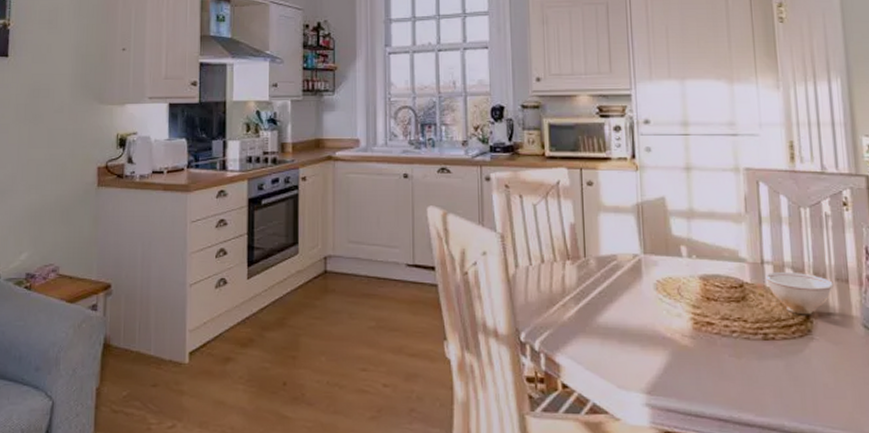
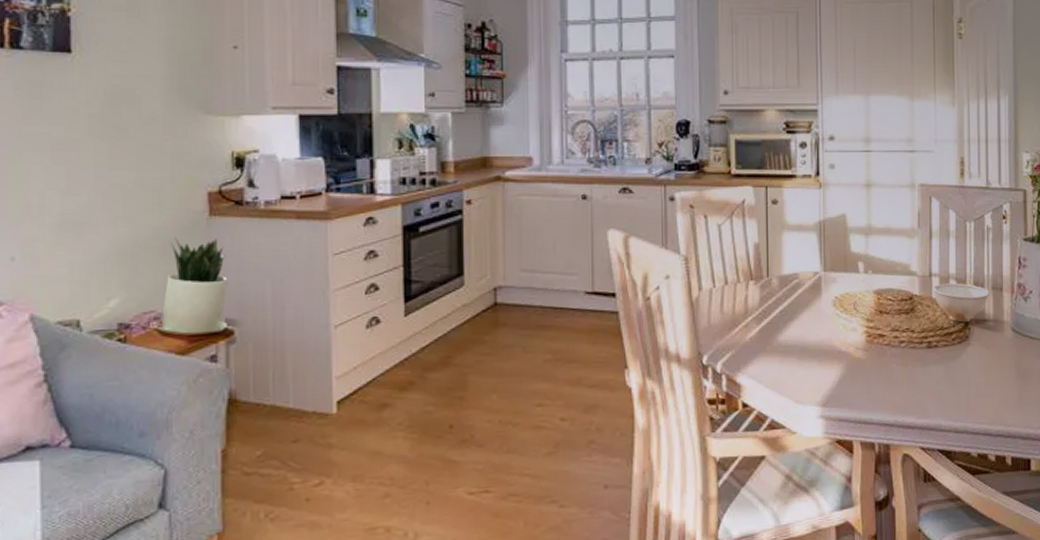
planter: none [52,204,108,287] -> present [153,237,229,336]

